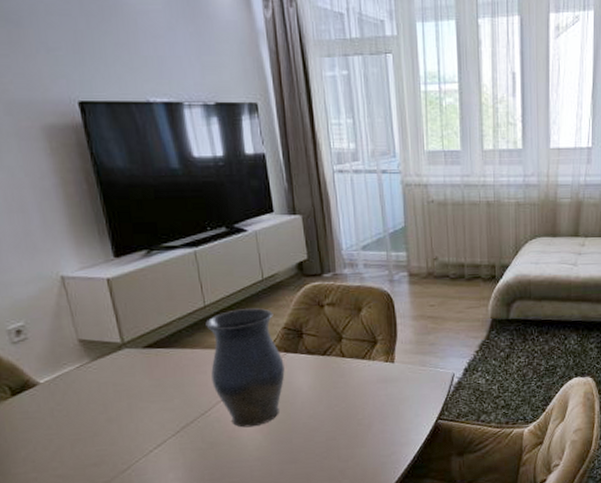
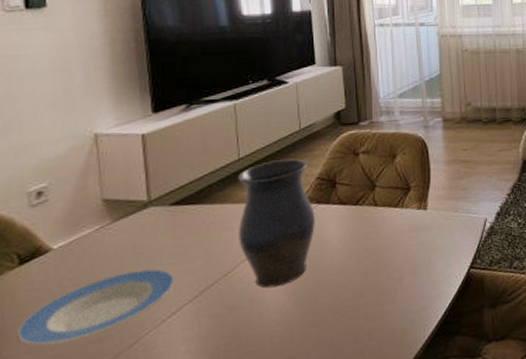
plate: none [20,405,157,466] -> present [16,269,175,345]

